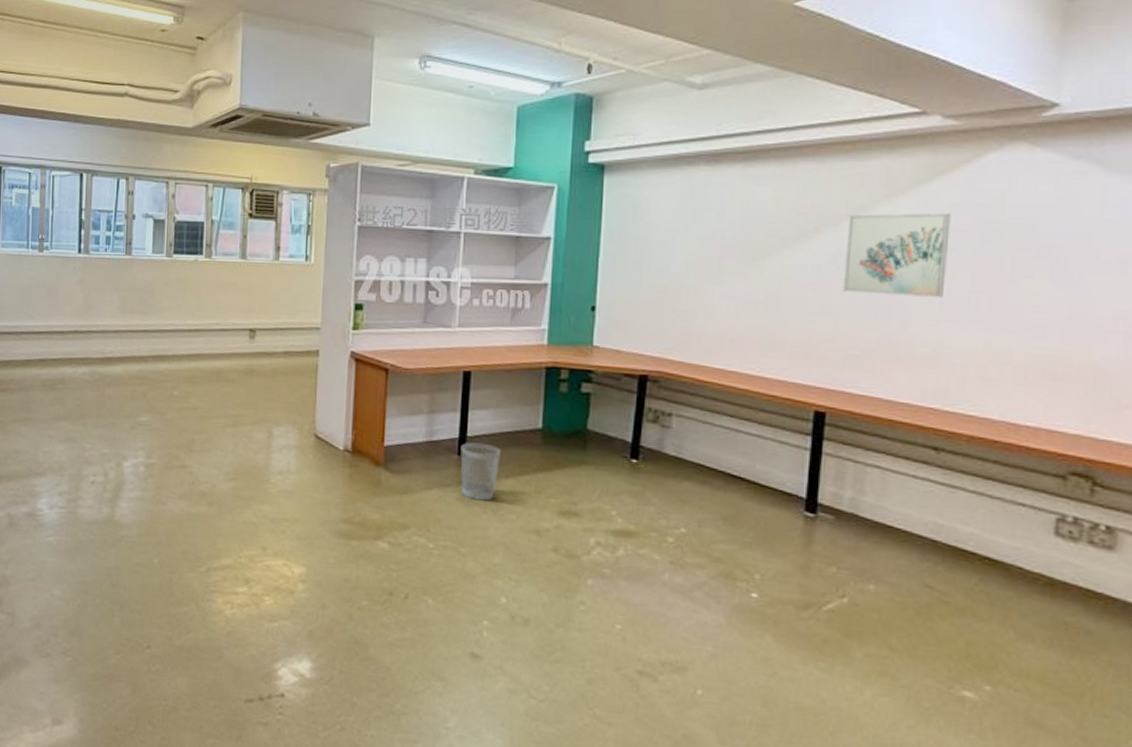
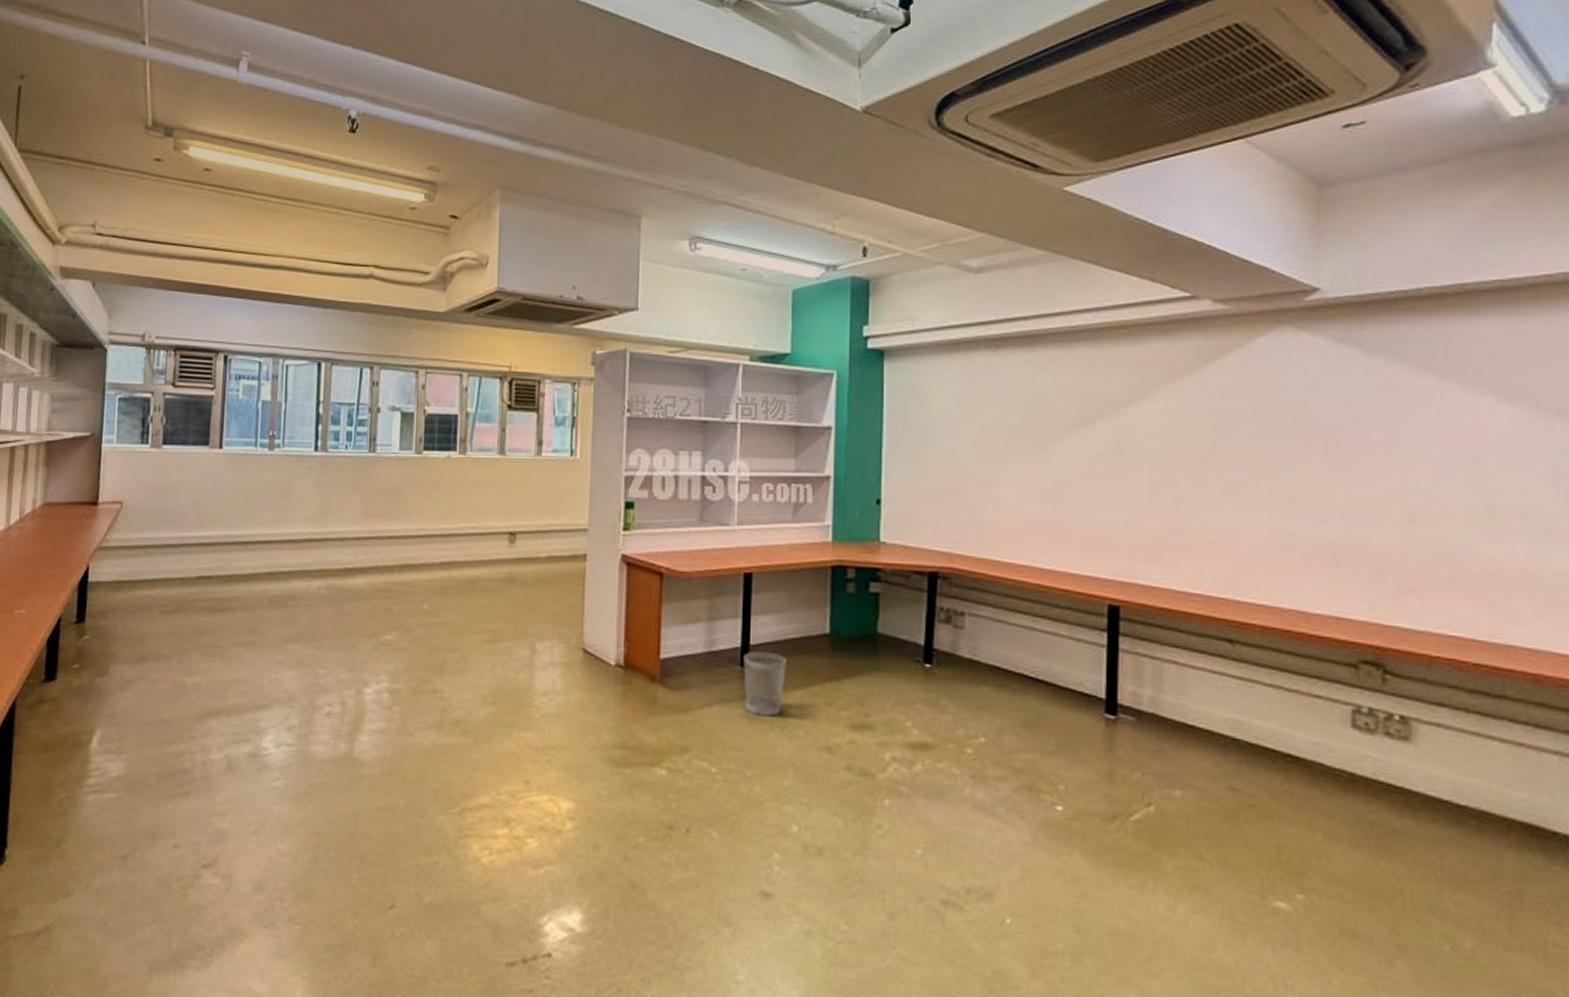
wall art: present [843,212,951,299] -> none [1128,397,1228,484]

